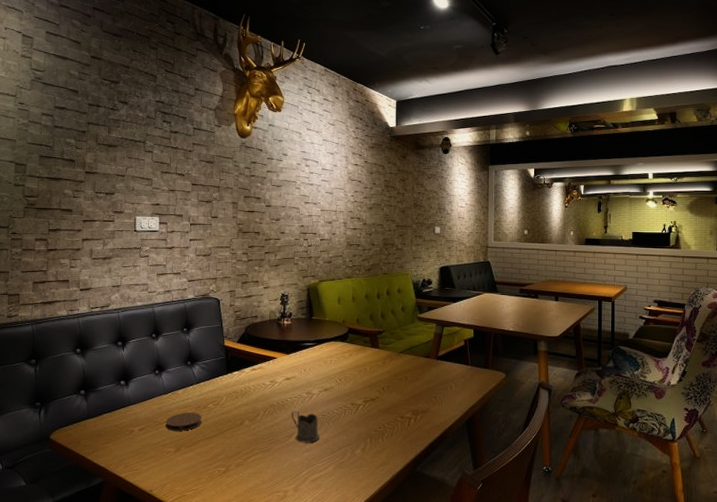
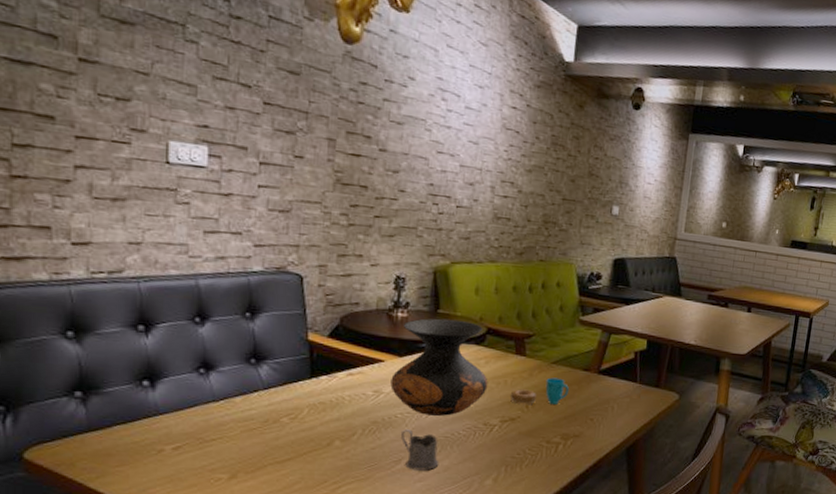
coaster: present [165,413,202,431] -> none [214,427,271,452]
vase: none [282,323,352,399] -> present [390,318,488,416]
cup: none [369,364,415,388] -> present [510,377,570,405]

